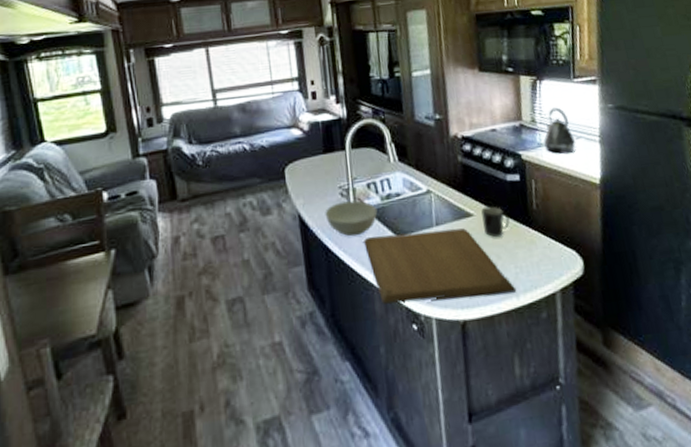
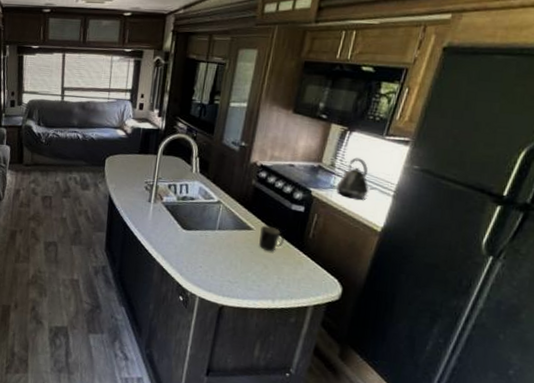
bowl: present [325,200,378,237] -> none [129,193,172,222]
chopping board: present [364,228,517,304] -> none [155,225,274,297]

